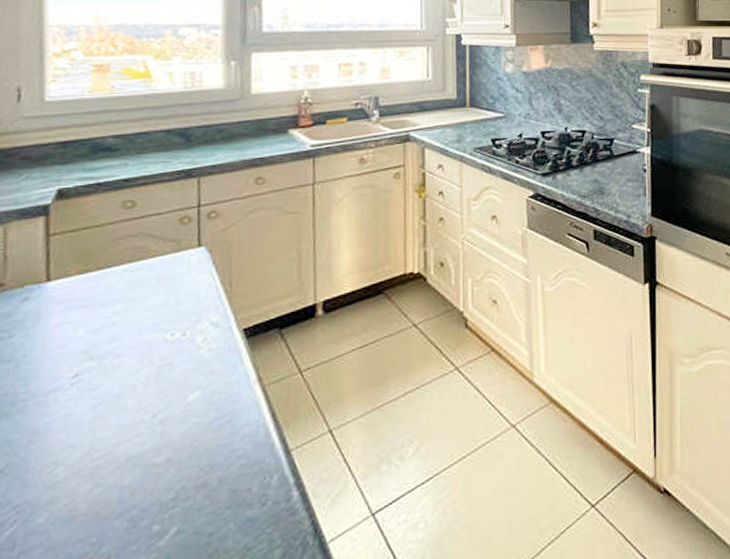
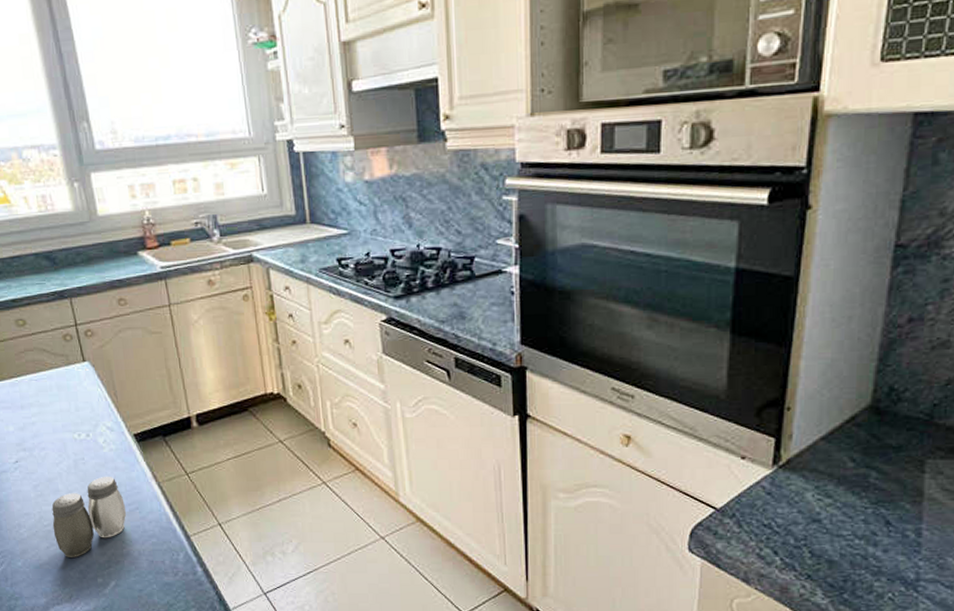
salt and pepper shaker: none [104,383,214,501] -> present [52,476,127,557]

